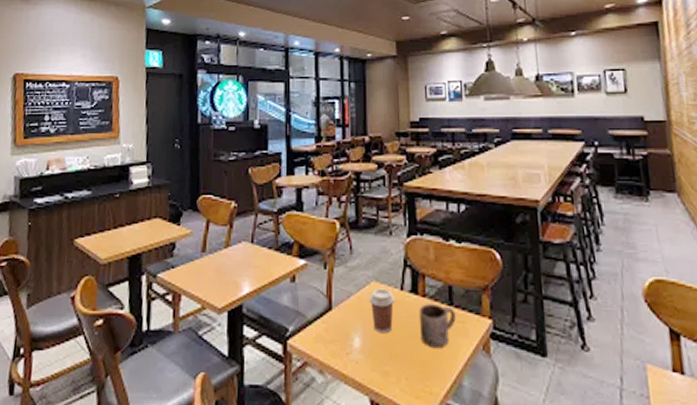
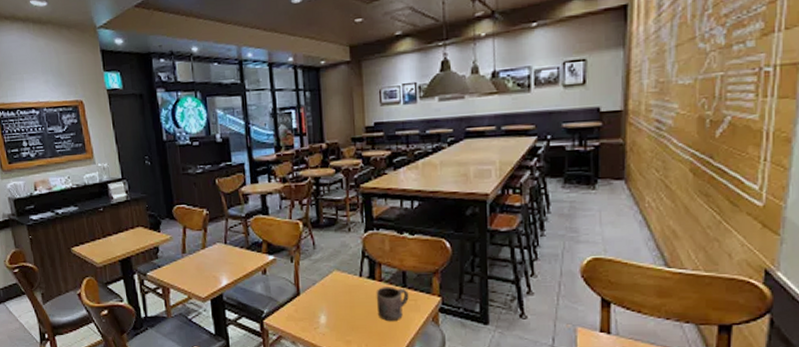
coffee cup: present [368,288,395,332] -> none [331,276,355,311]

